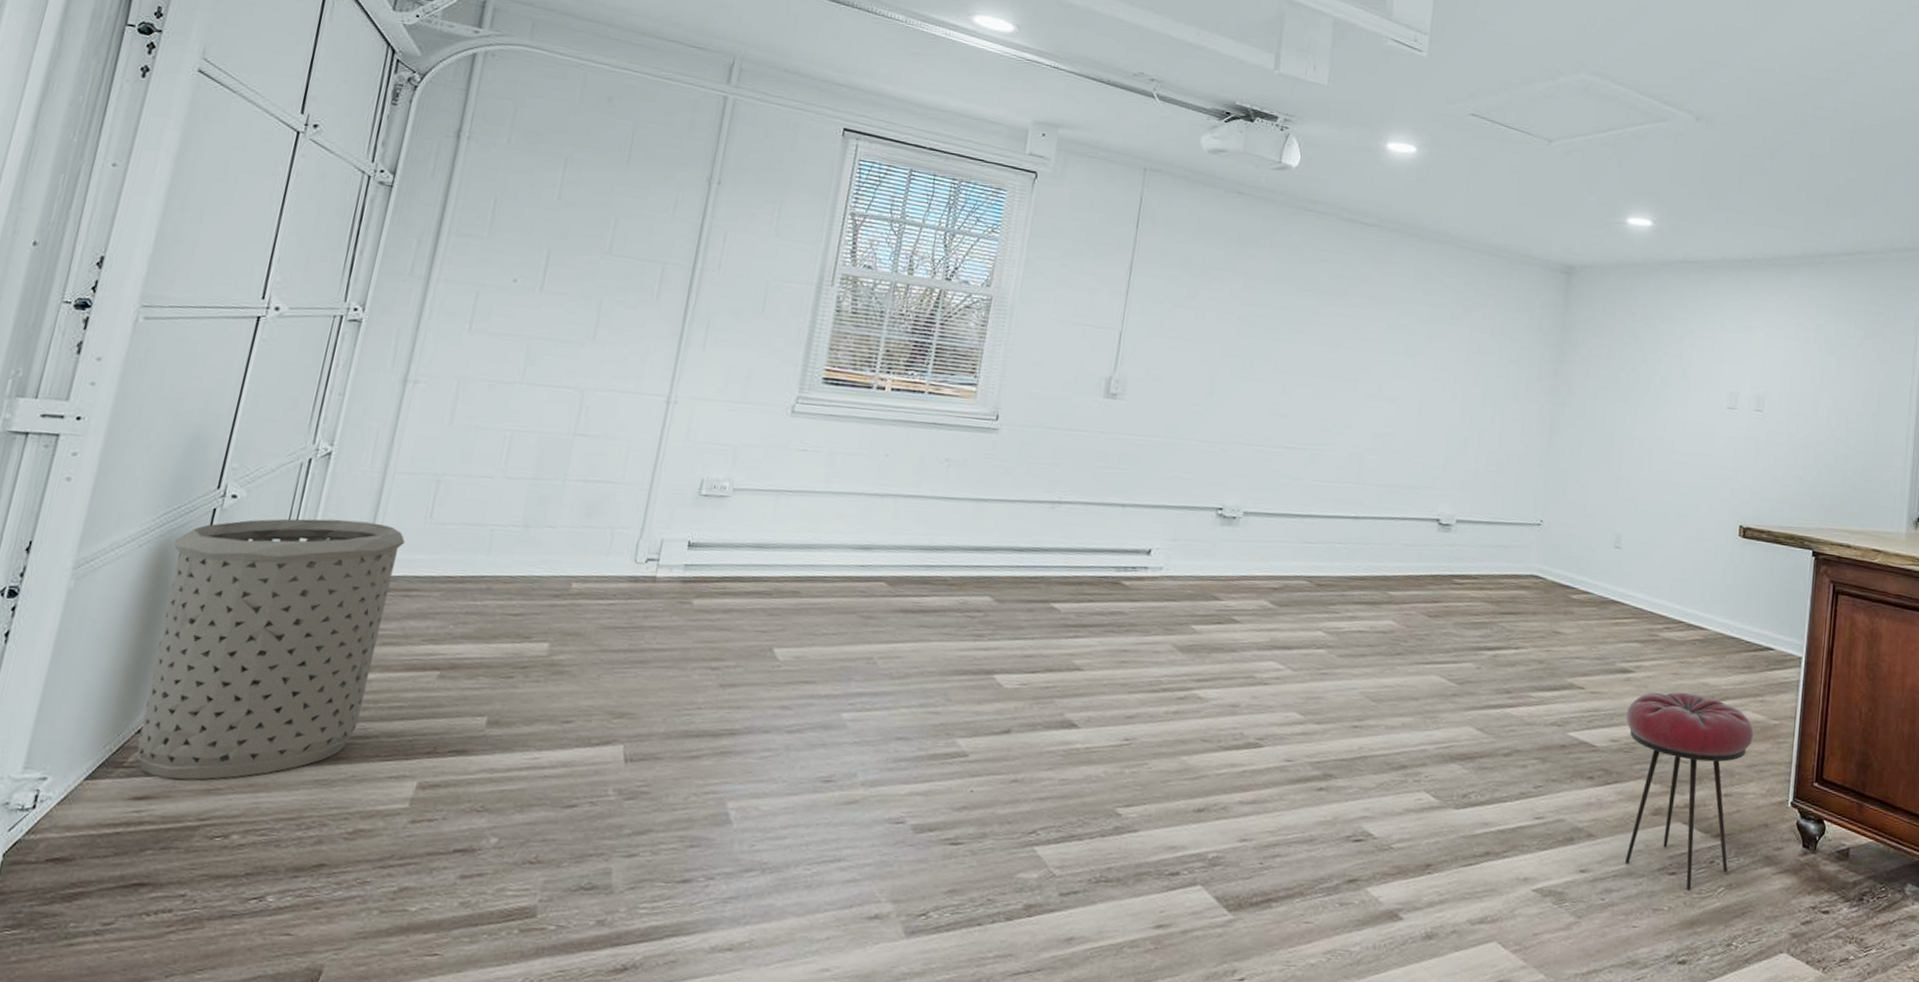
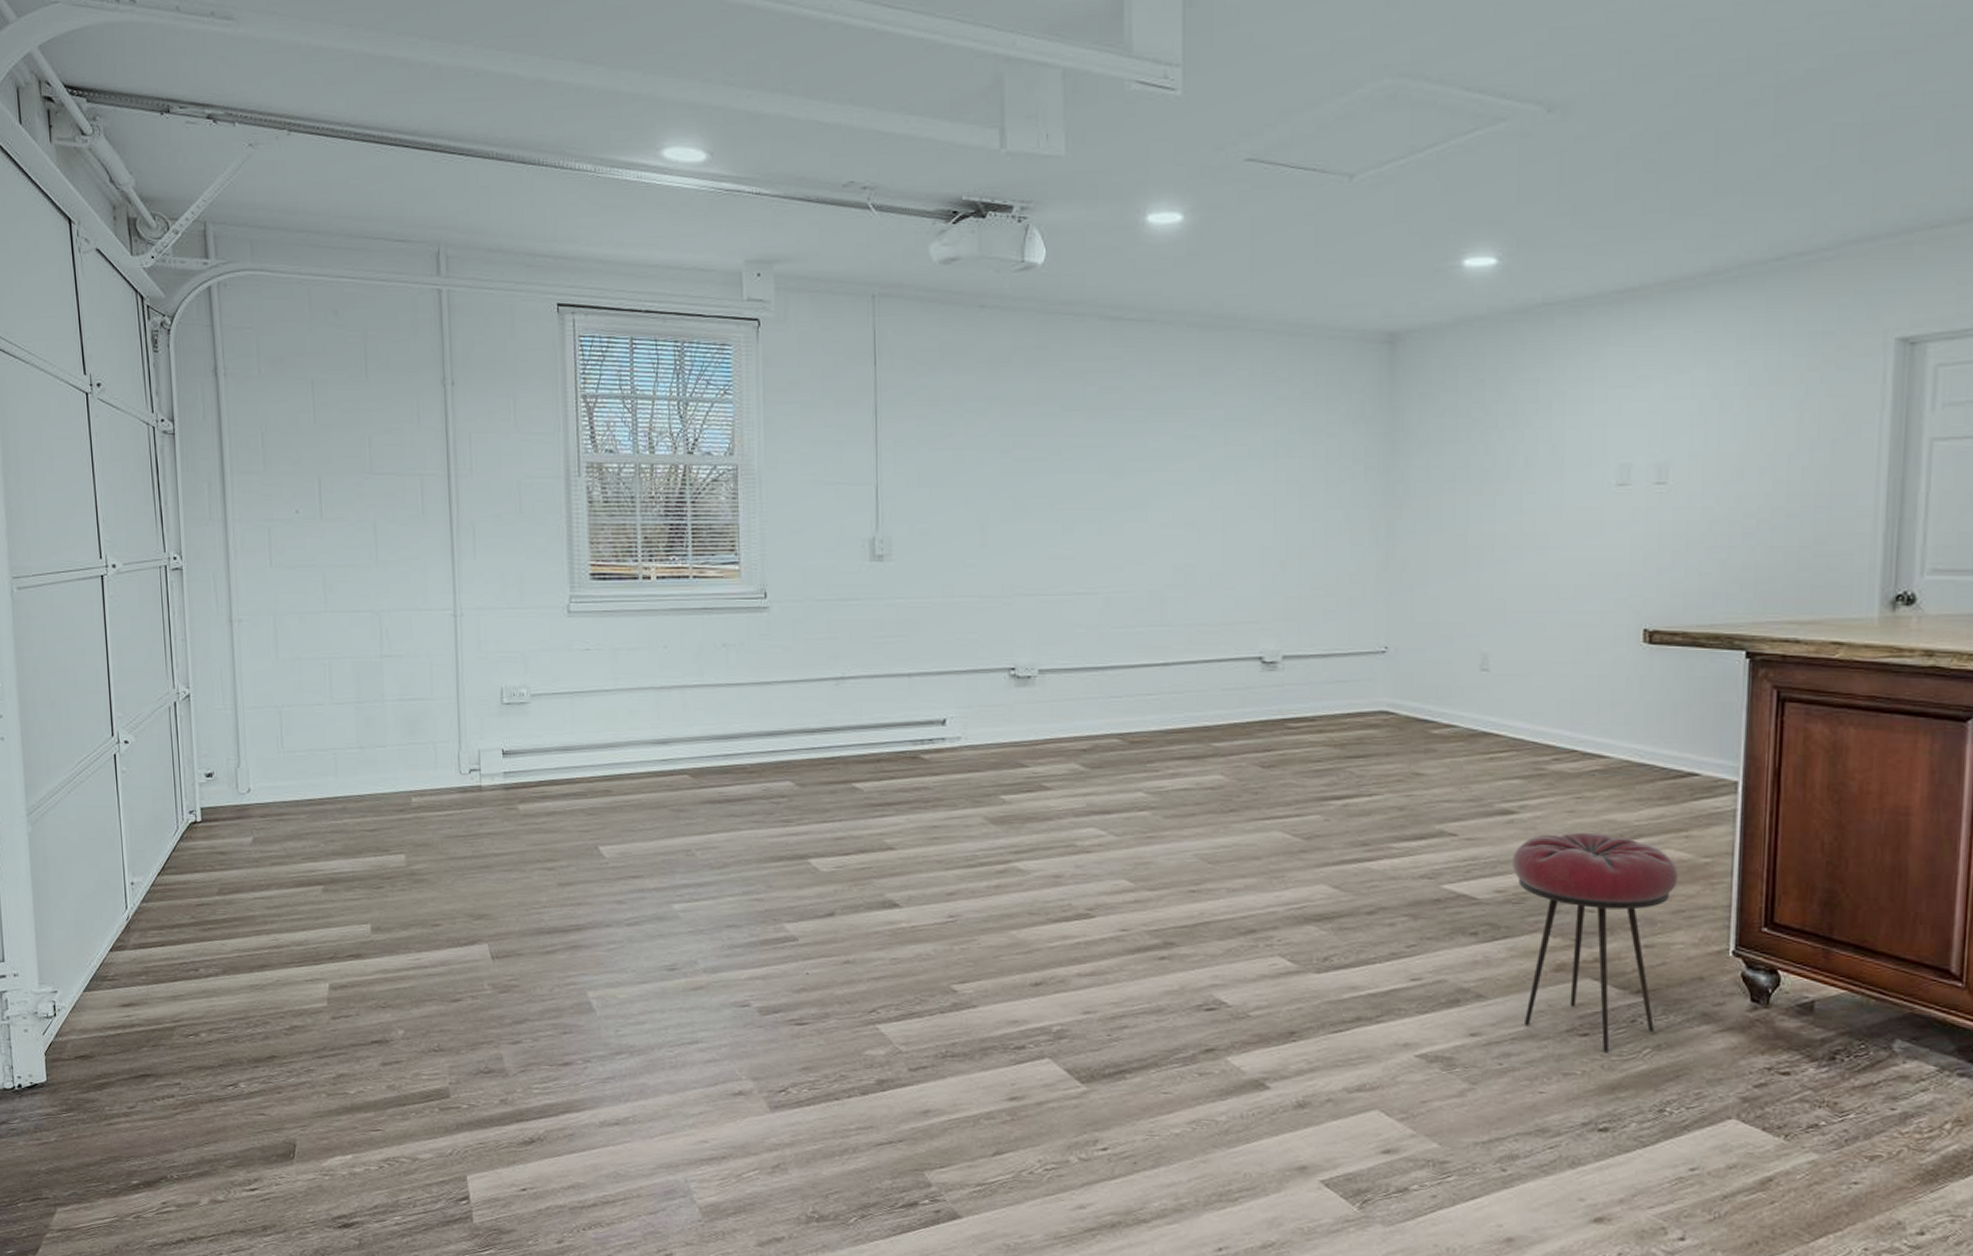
laundry basket: present [137,518,405,780] -> none [93,755,270,989]

